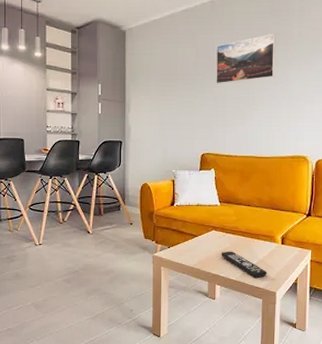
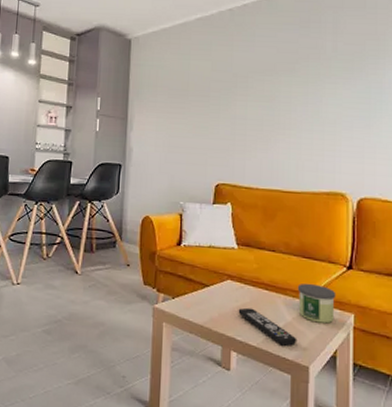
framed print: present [215,33,276,84] -> none [234,46,306,103]
candle: none [267,229,298,259] -> present [297,283,336,324]

